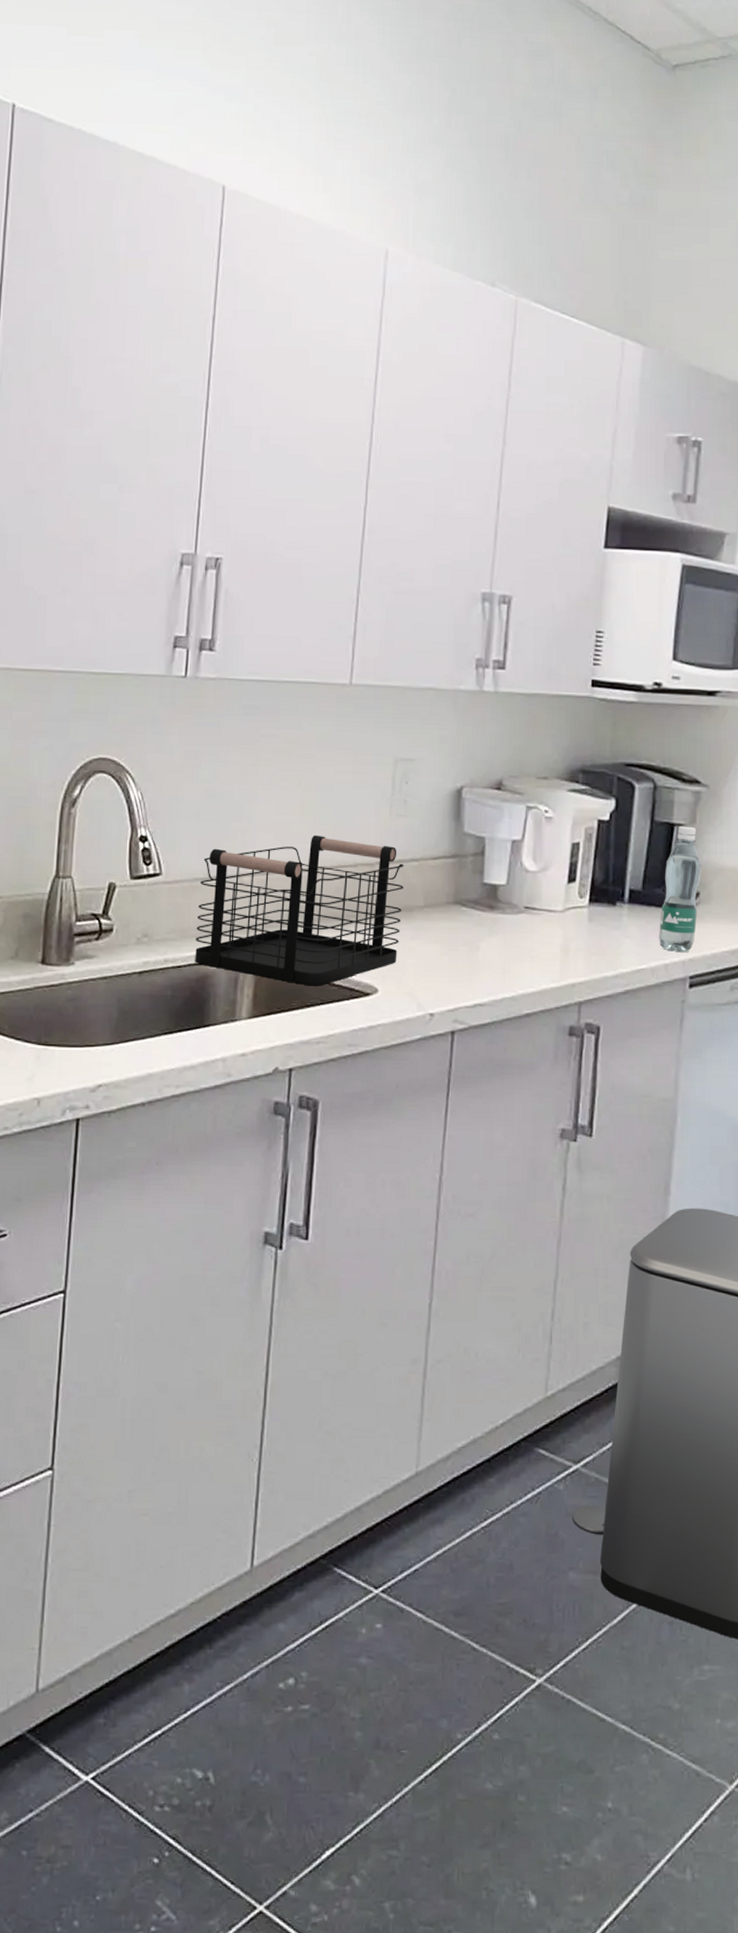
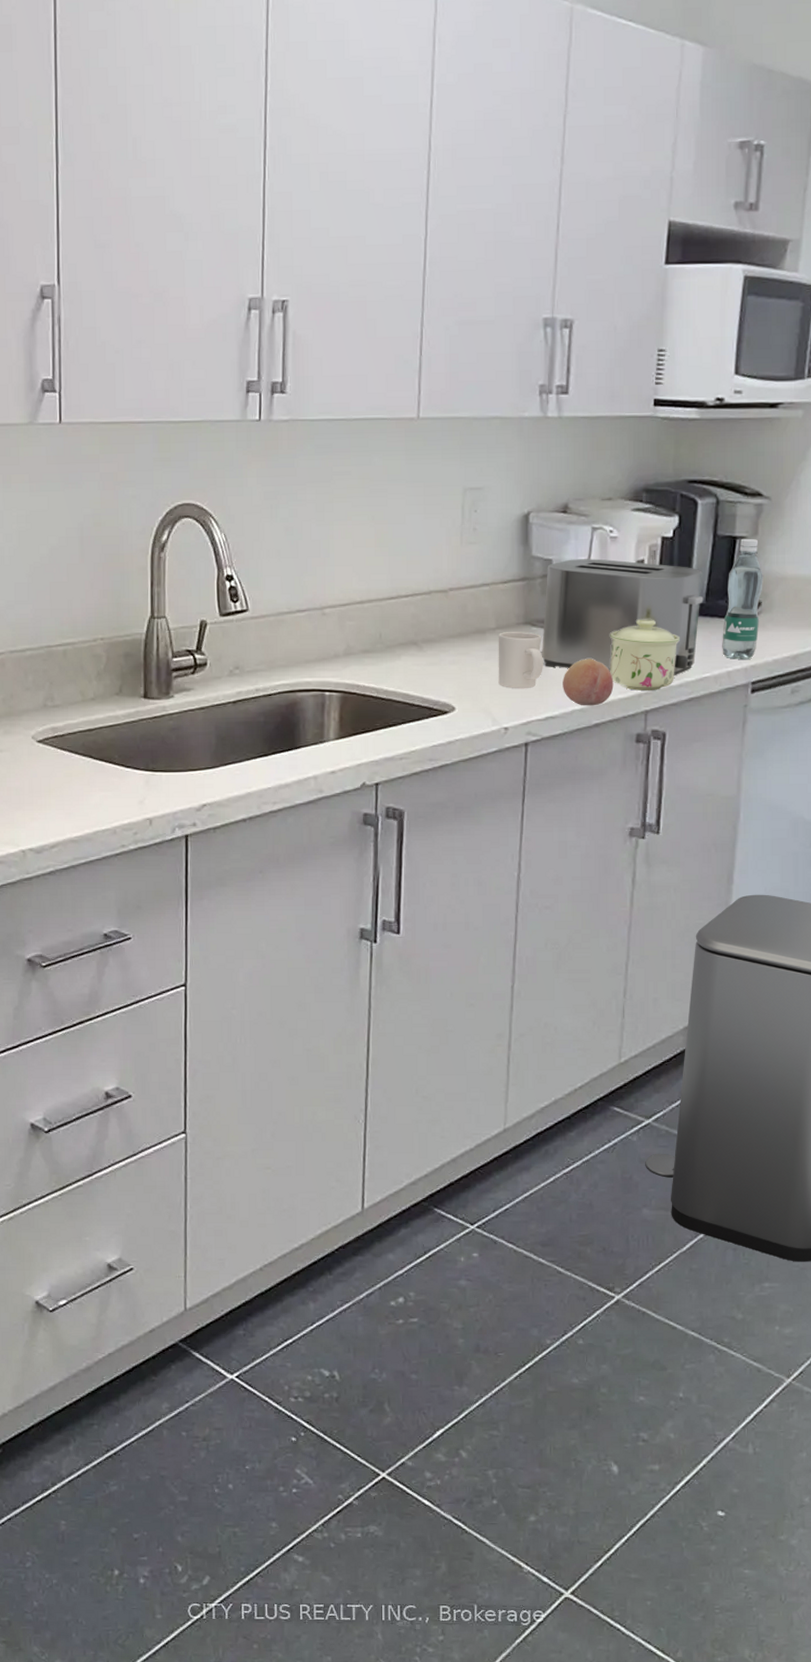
dish rack: present [195,834,404,986] -> none [283,565,476,707]
mug: none [425,911,473,973] -> present [498,632,543,689]
toaster: none [471,838,640,966] -> present [541,559,704,676]
fruit: none [493,943,546,994] -> present [563,659,614,706]
sugar bowl: none [542,903,617,981] -> present [609,618,681,691]

